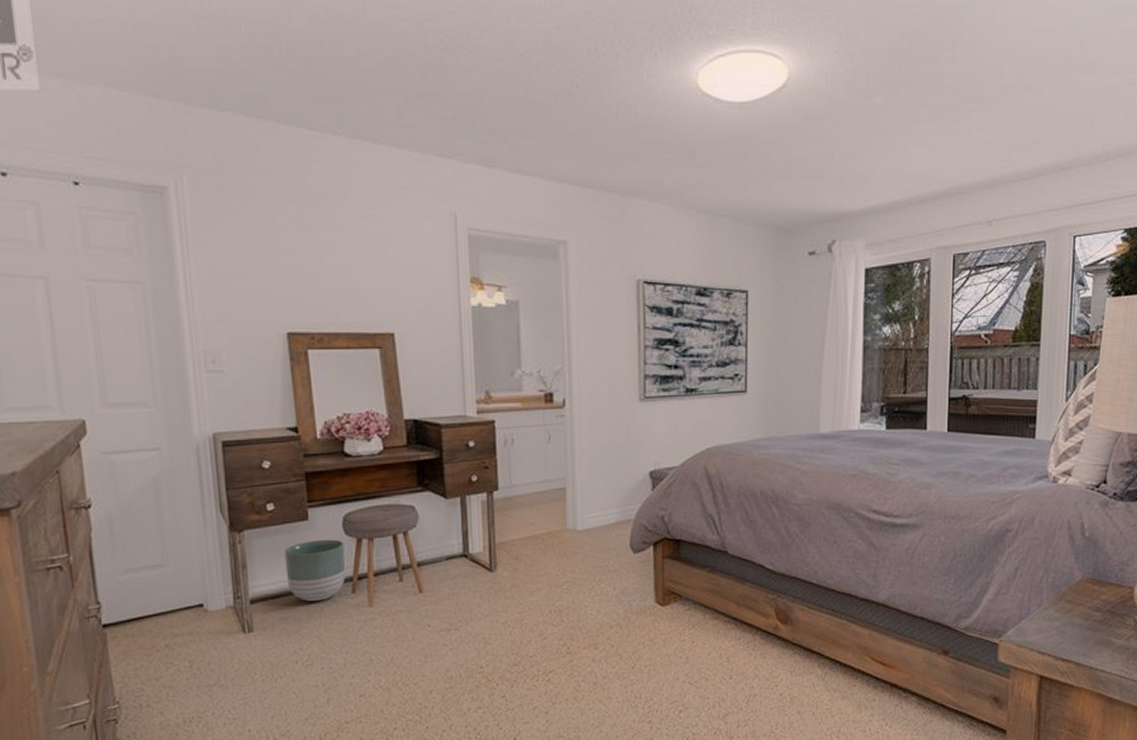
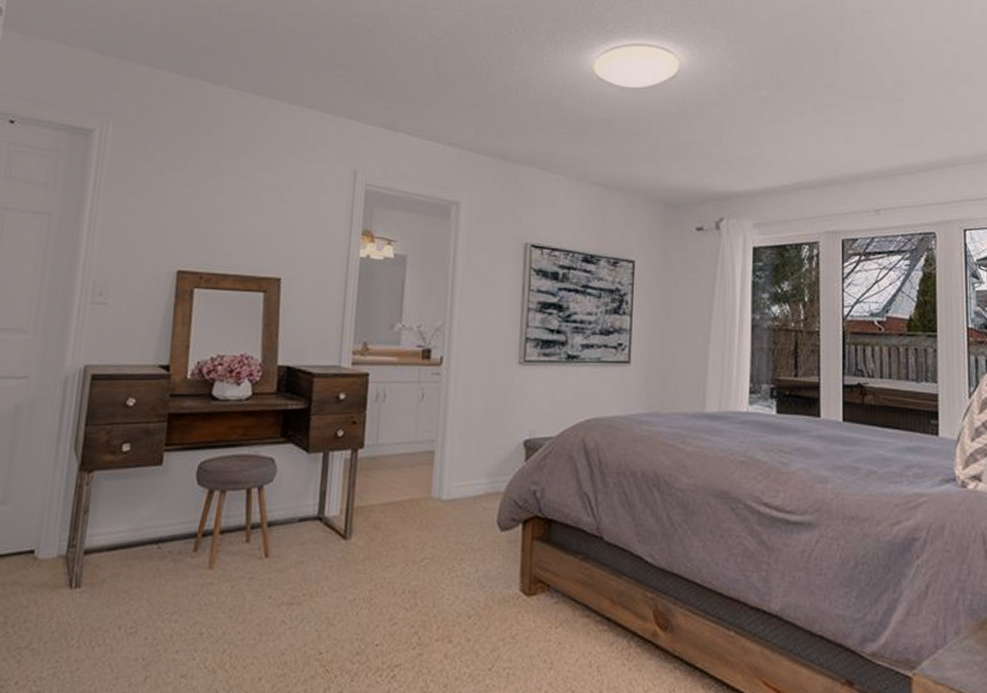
planter: present [284,539,346,601] -> none [127,487,195,557]

